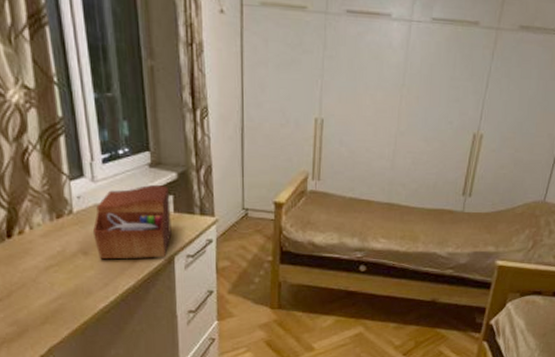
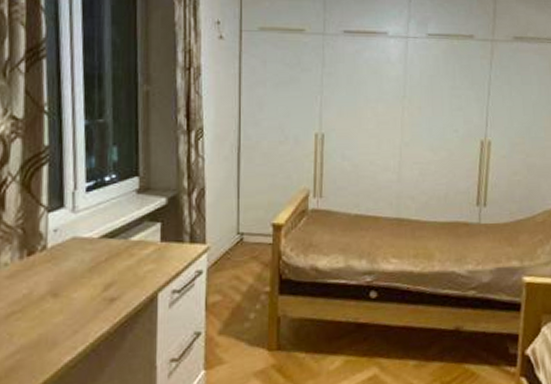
sewing box: present [92,184,172,260] -> none [66,211,157,302]

